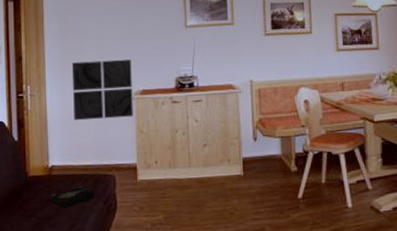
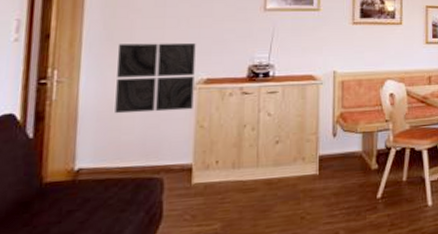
hardback book: present [50,185,95,208] -> none [72,192,135,221]

